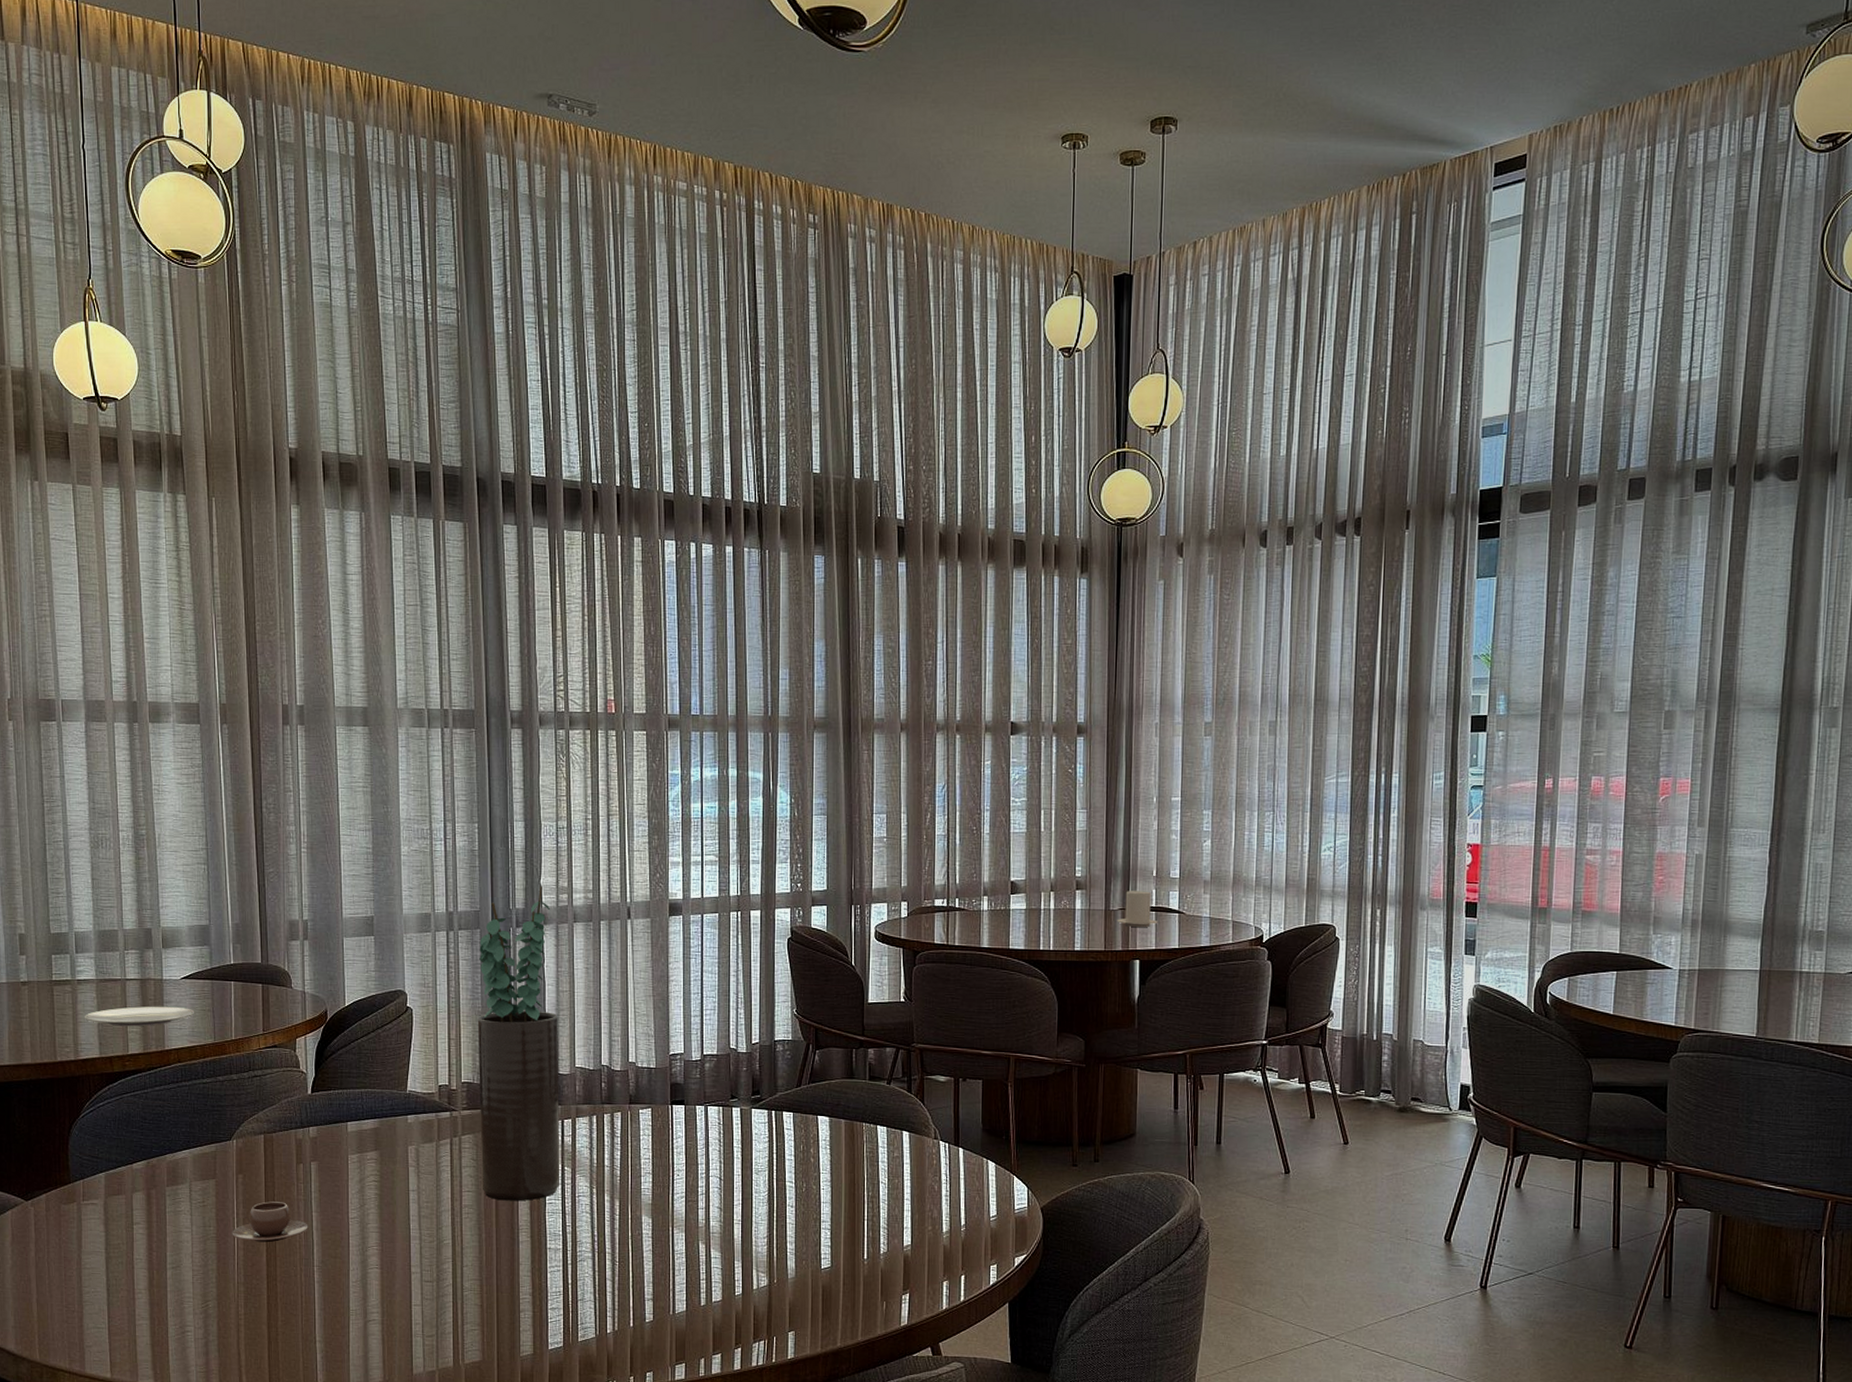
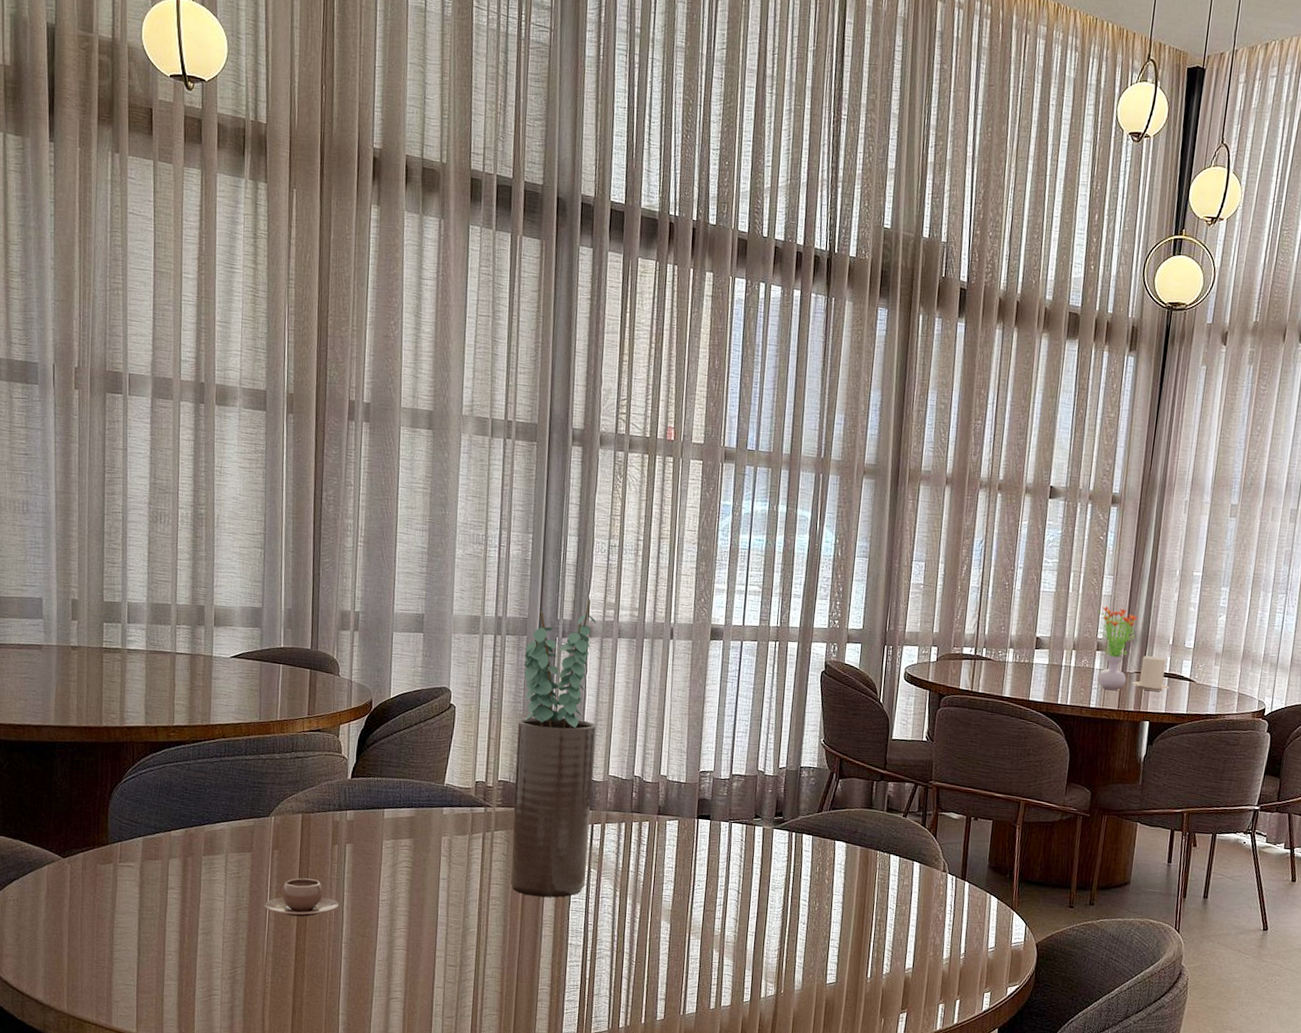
plate: present [85,1006,195,1027] -> none [133,680,242,700]
flower arrangement: none [1074,842,1118,931] -> present [1097,606,1139,691]

